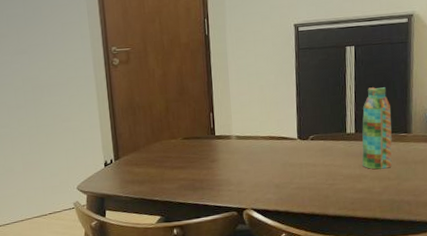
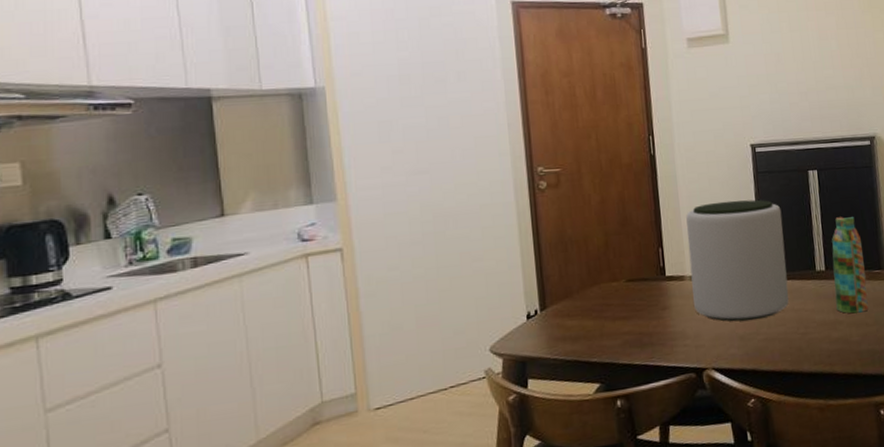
plant pot: none [234,72,321,173] -> present [686,199,789,322]

